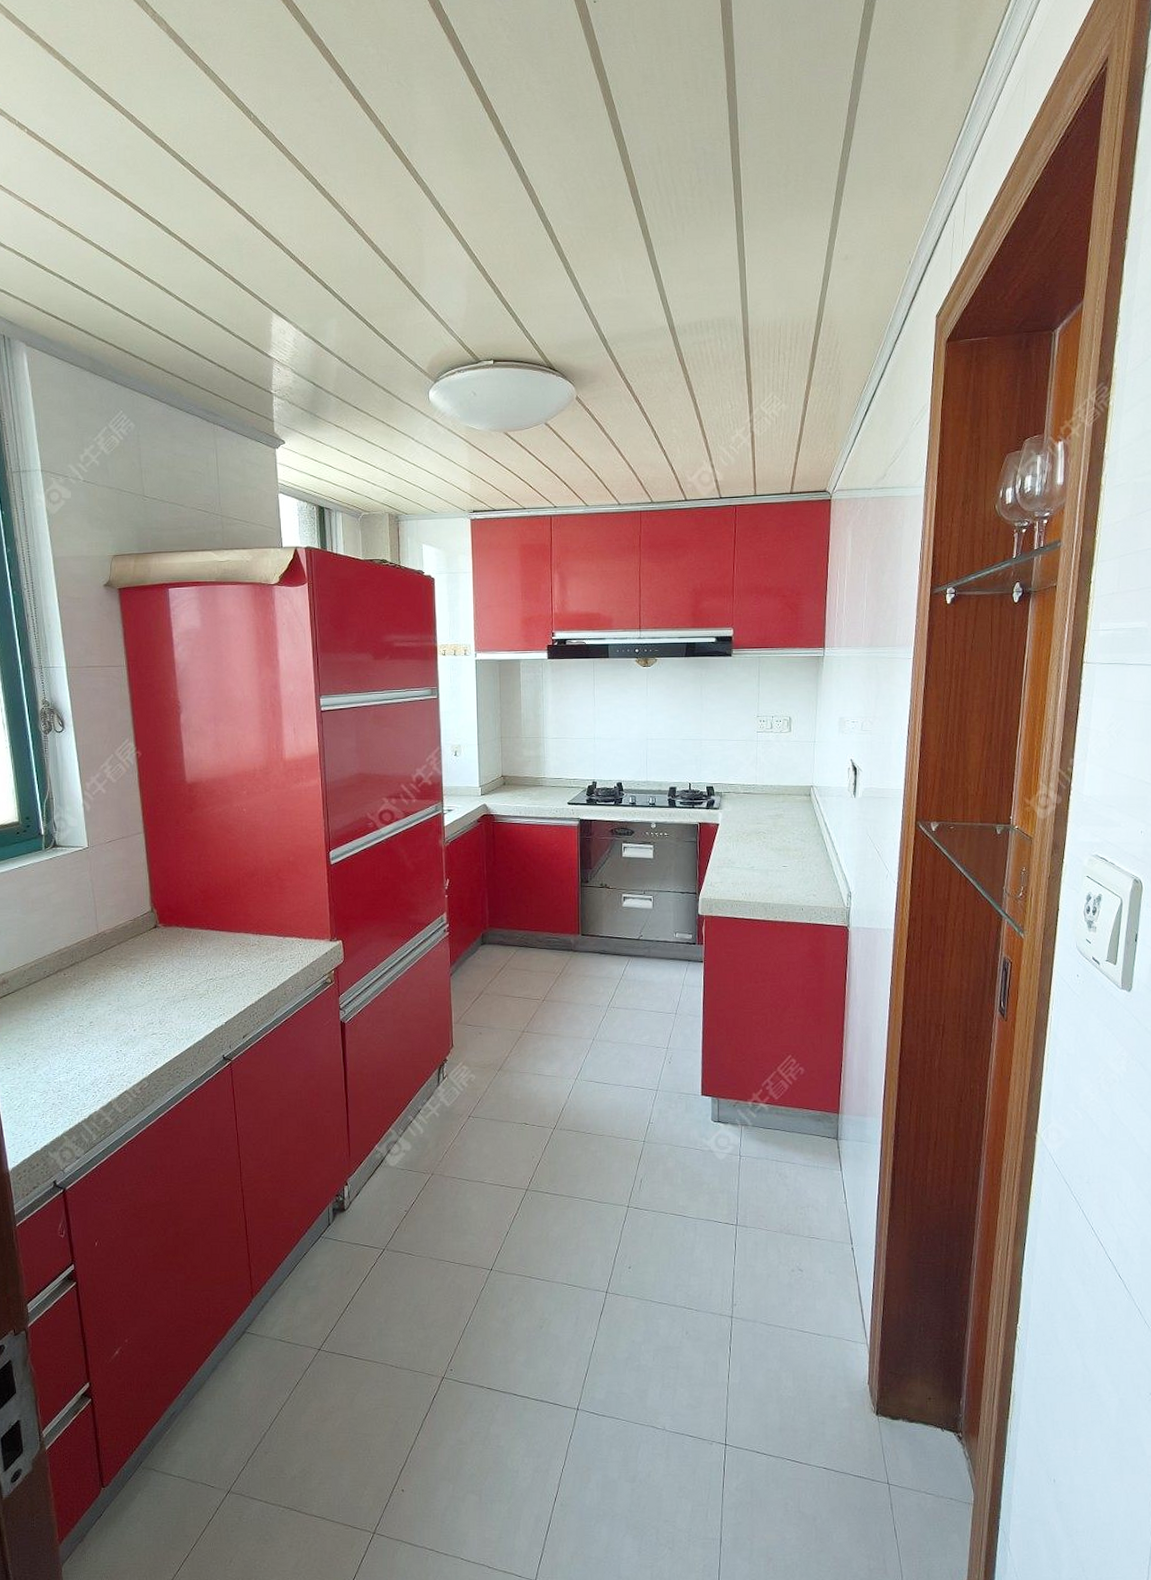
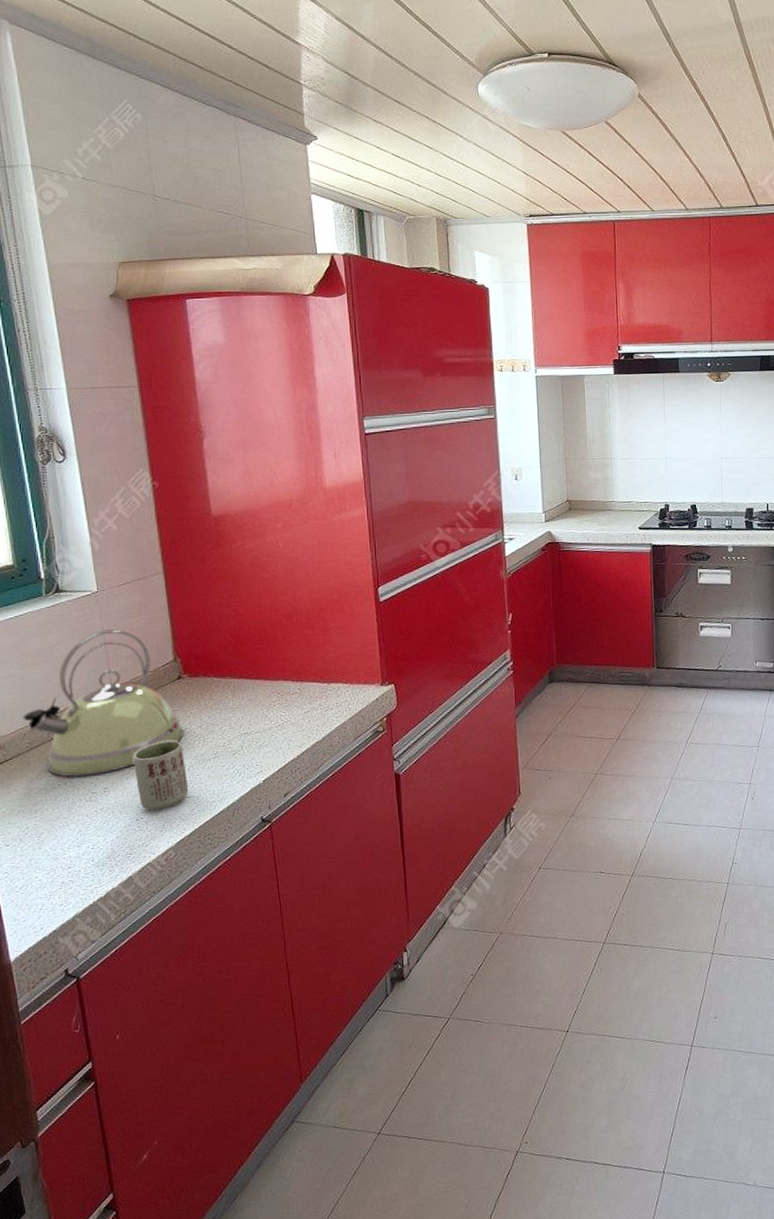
kettle: none [23,882,158,1011] -> present [23,629,184,777]
cup: none [115,982,161,1044] -> present [134,740,189,811]

